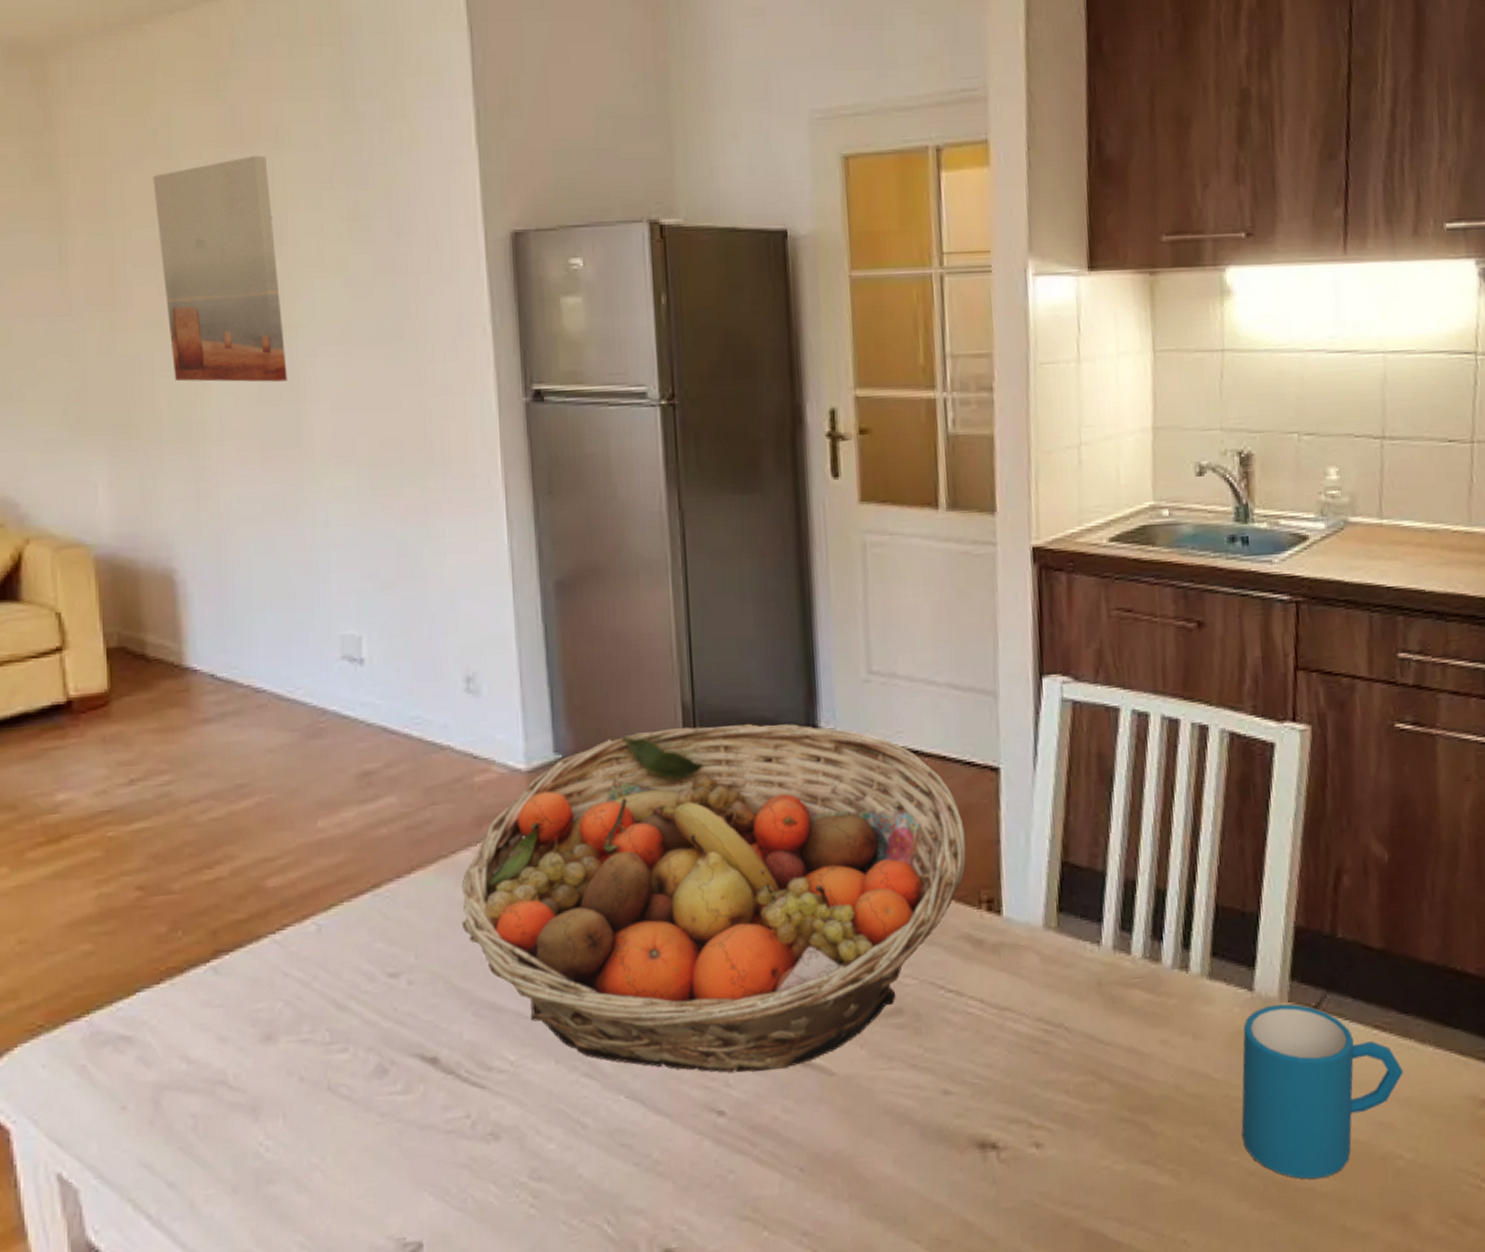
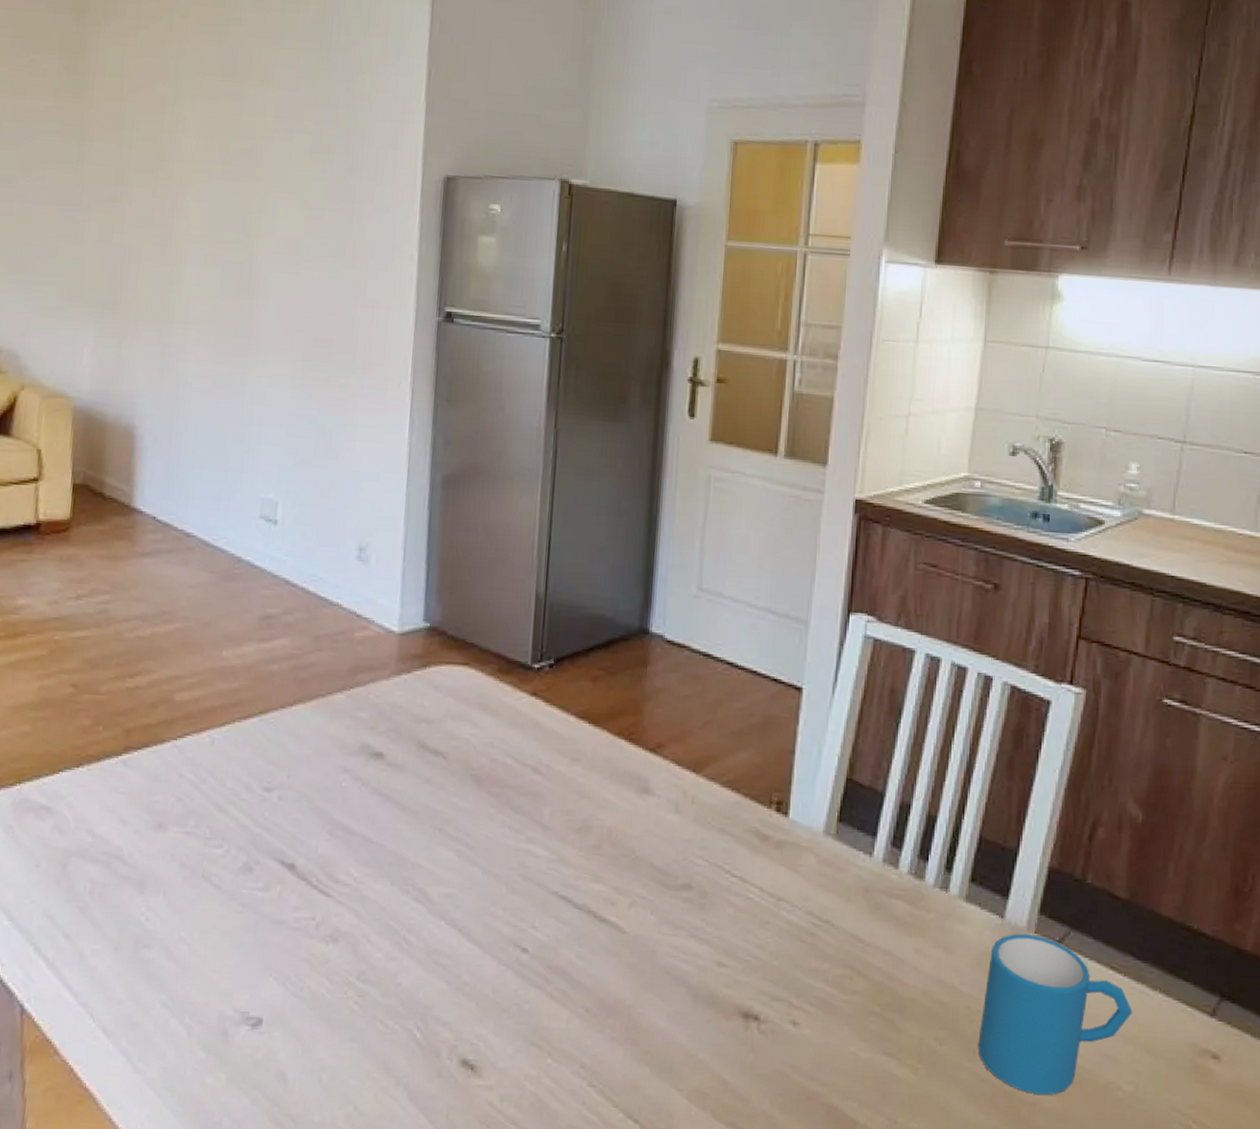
wall art: present [153,155,288,382] -> none [155,90,253,281]
fruit basket: present [461,723,967,1073] -> none [329,613,766,920]

